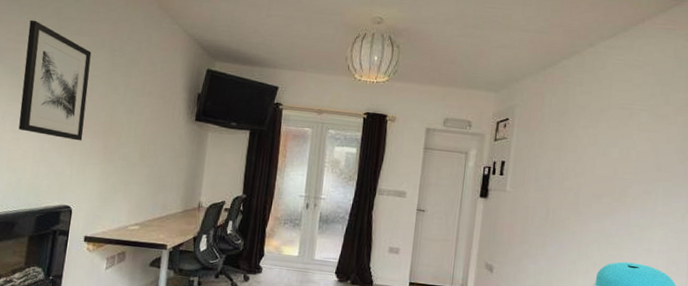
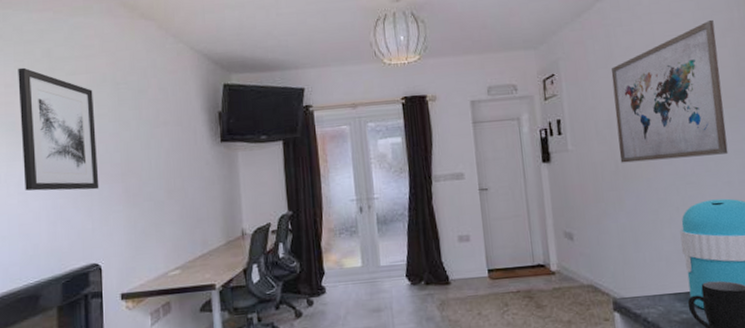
wall art: none [552,96,670,224] -> present [611,19,729,163]

